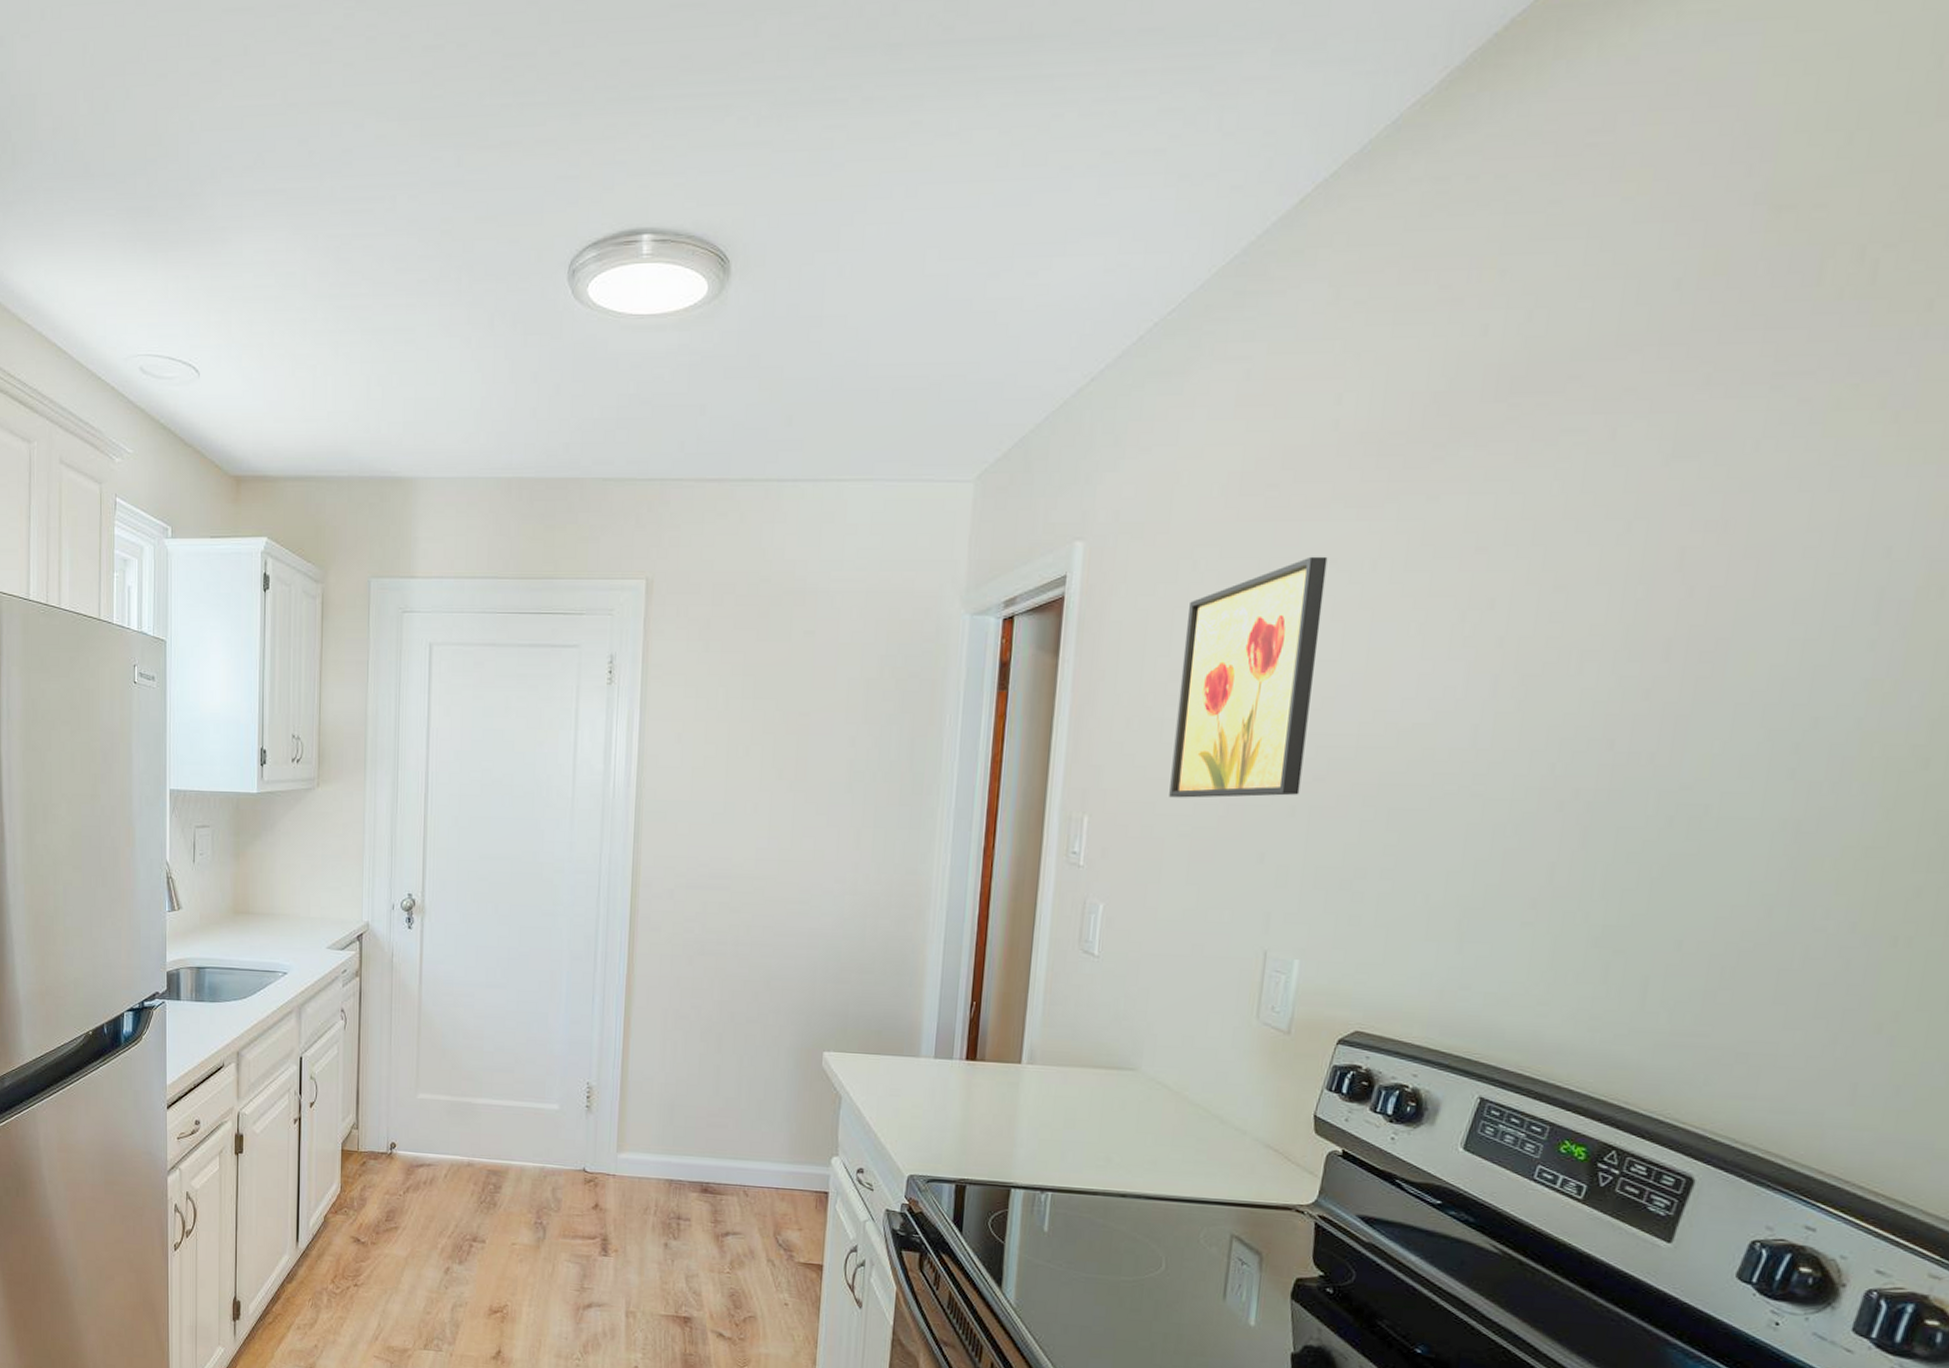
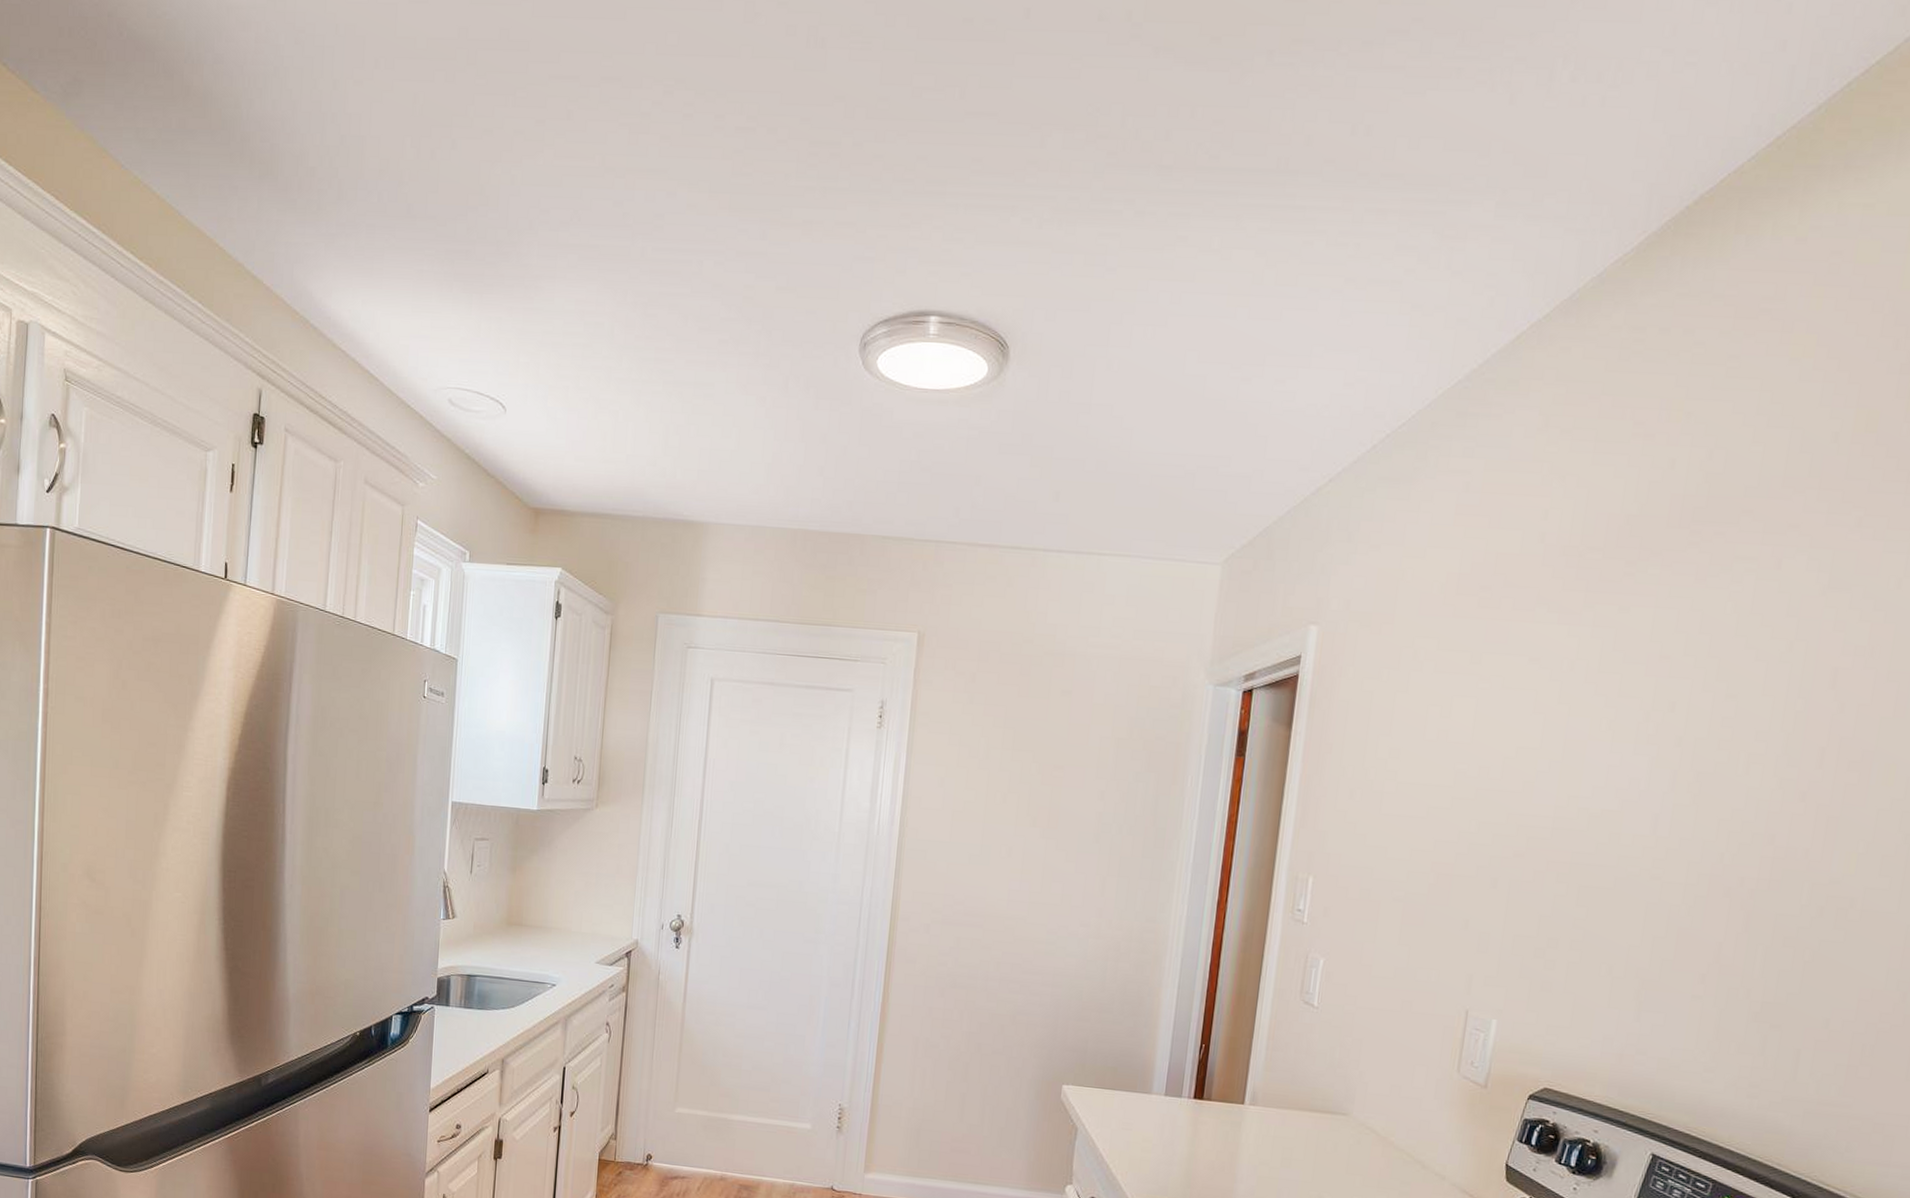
wall art: present [1169,556,1328,798] -> none [1386,653,1532,869]

